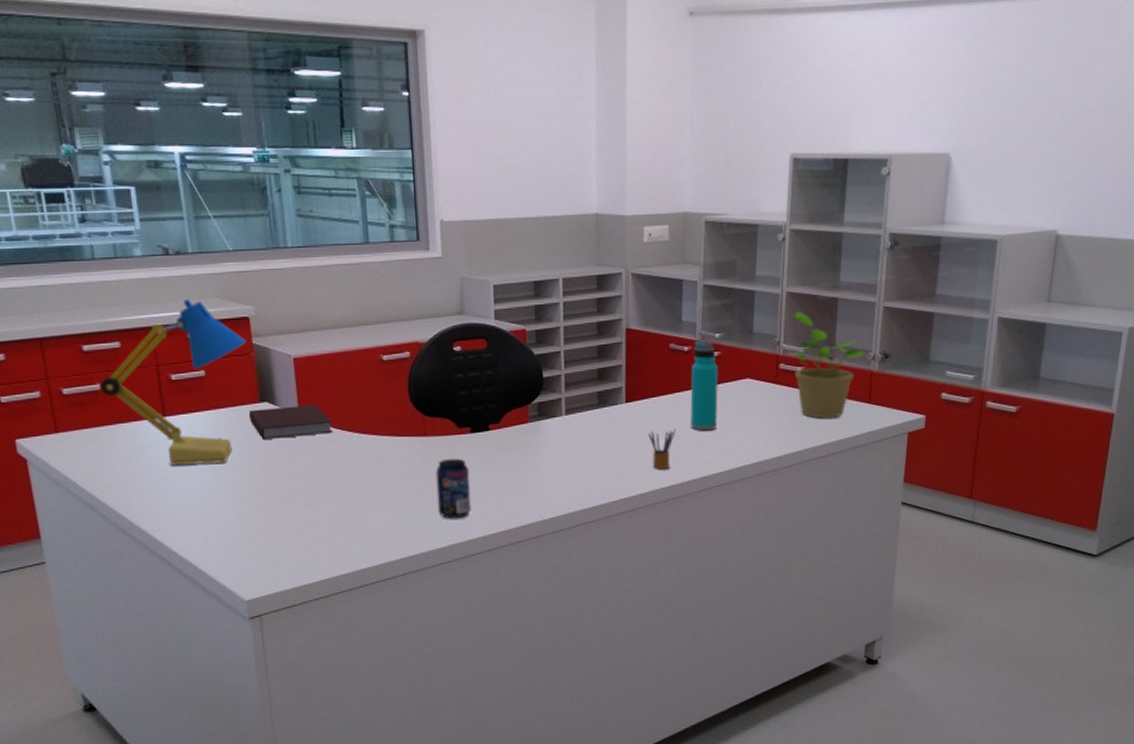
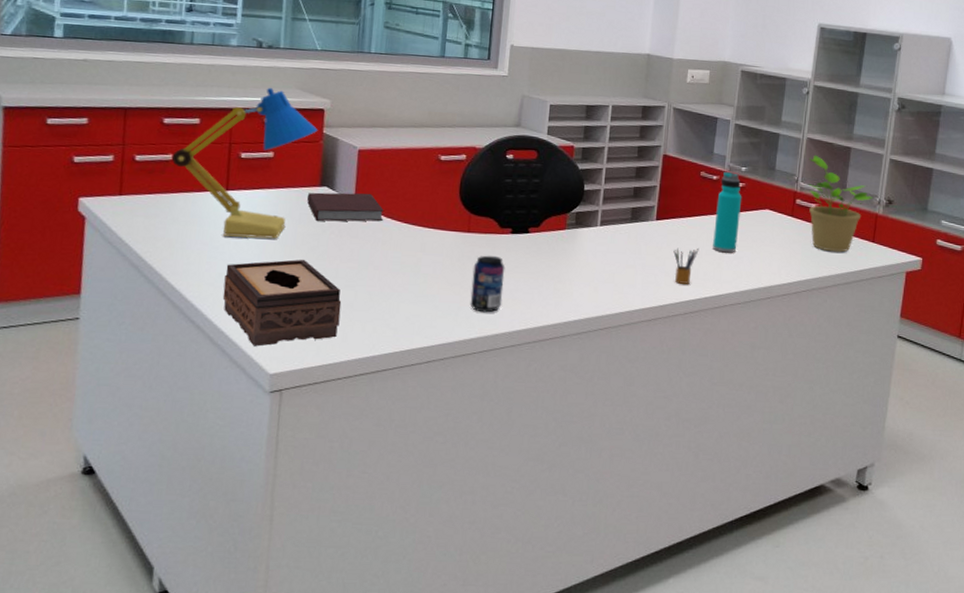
tissue box: none [180,481,307,575] -> present [222,259,342,347]

